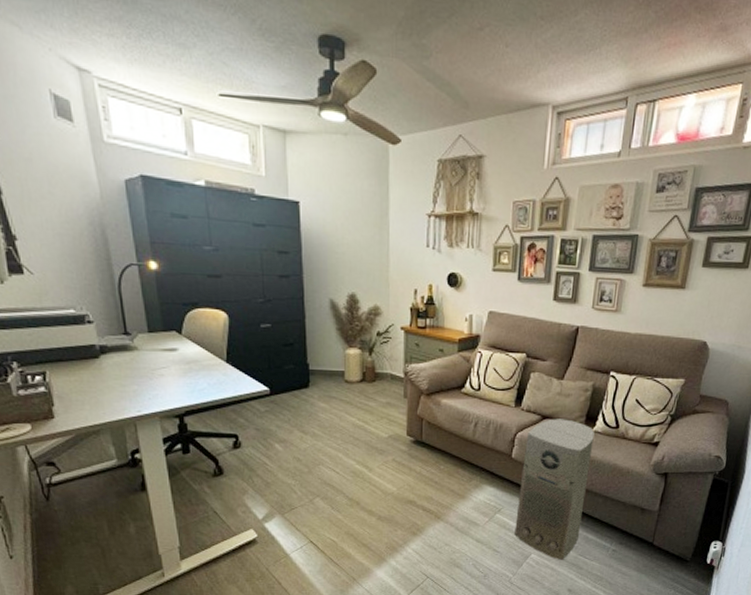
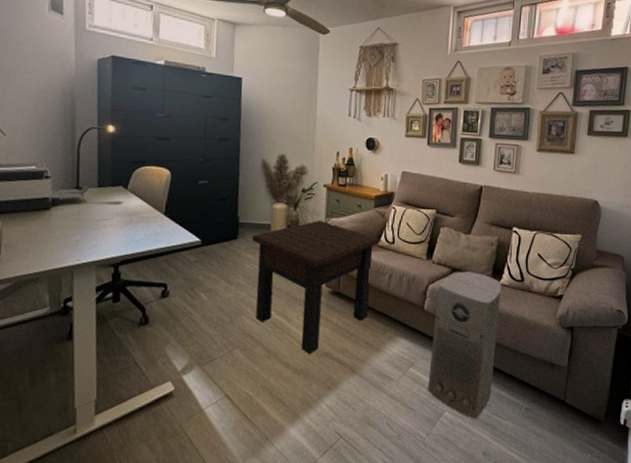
side table: none [325,365,465,502] -> present [252,219,380,354]

